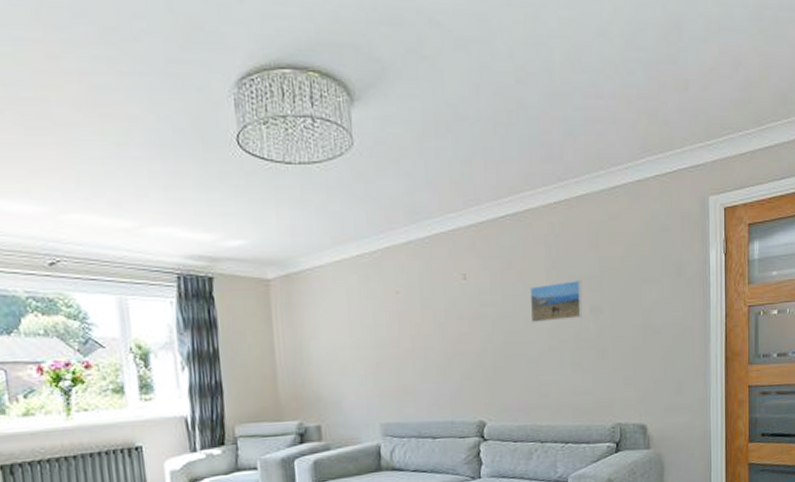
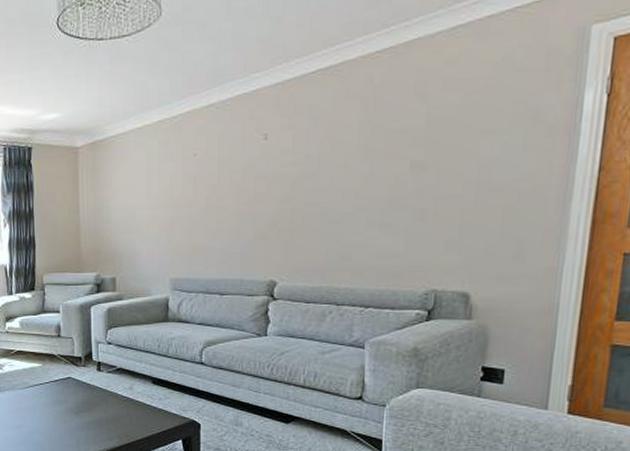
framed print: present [529,280,583,324] -> none [336,135,403,183]

